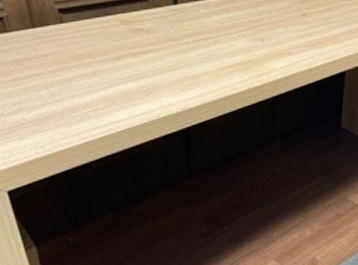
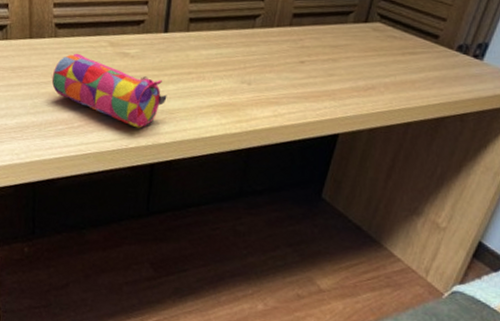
pencil case: none [65,35,189,98] -> present [51,53,167,128]

